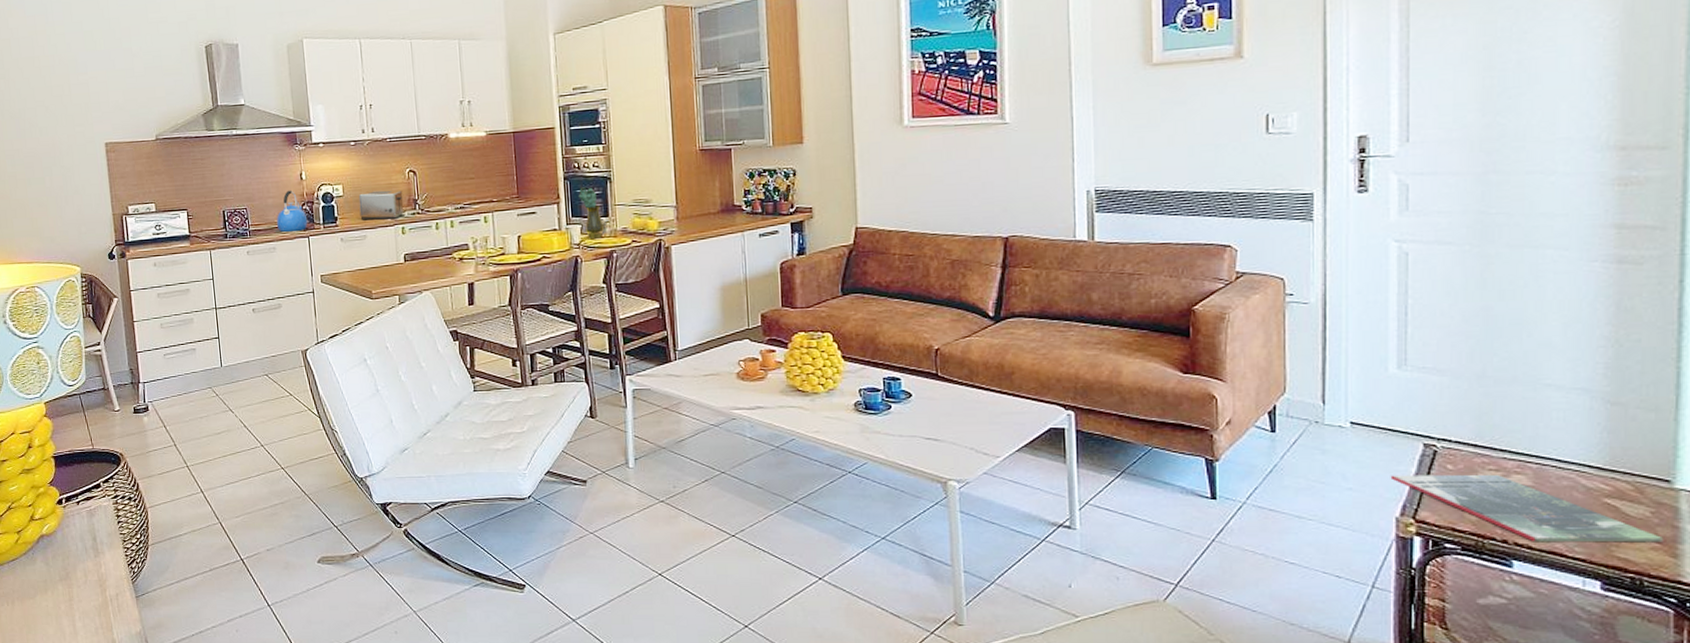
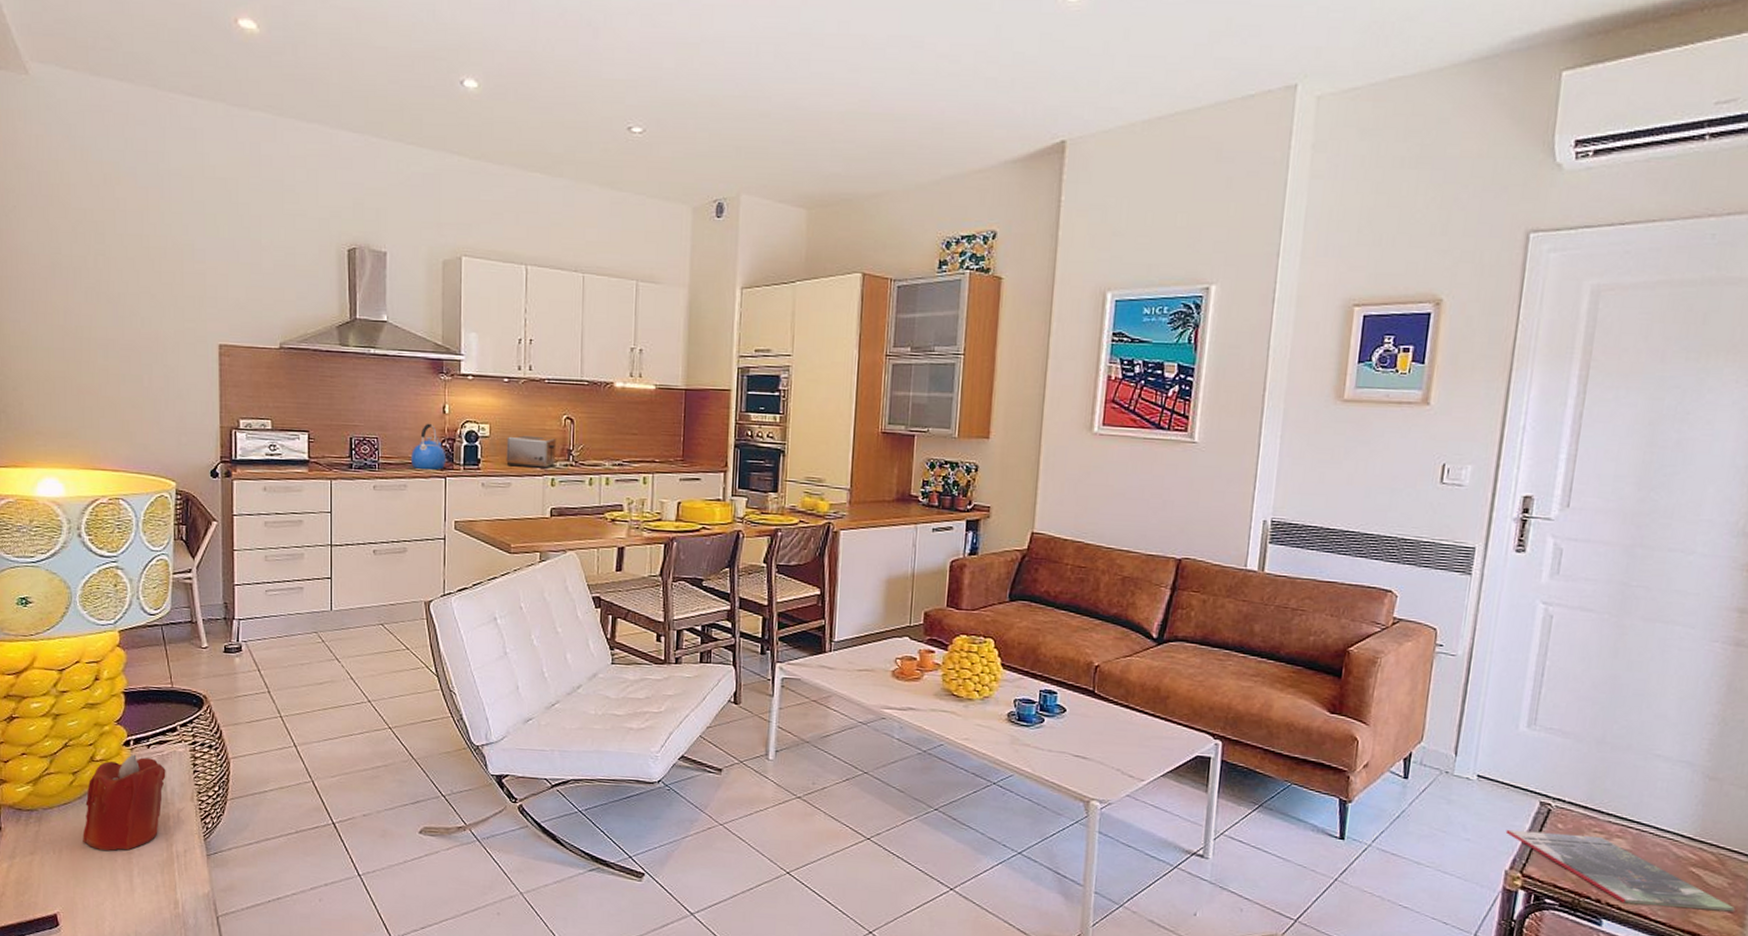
candle: none [30,511,95,599] -> present [82,754,166,851]
vase: present [578,186,604,240] -> none [748,456,771,516]

